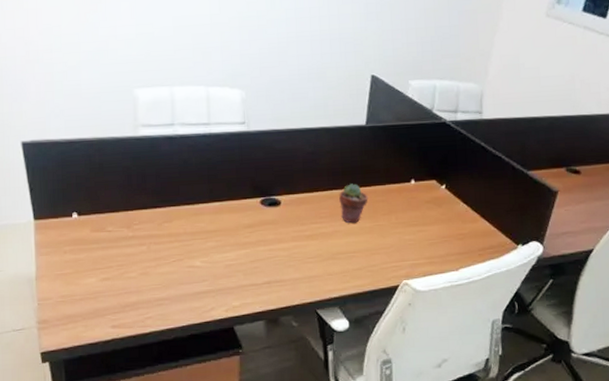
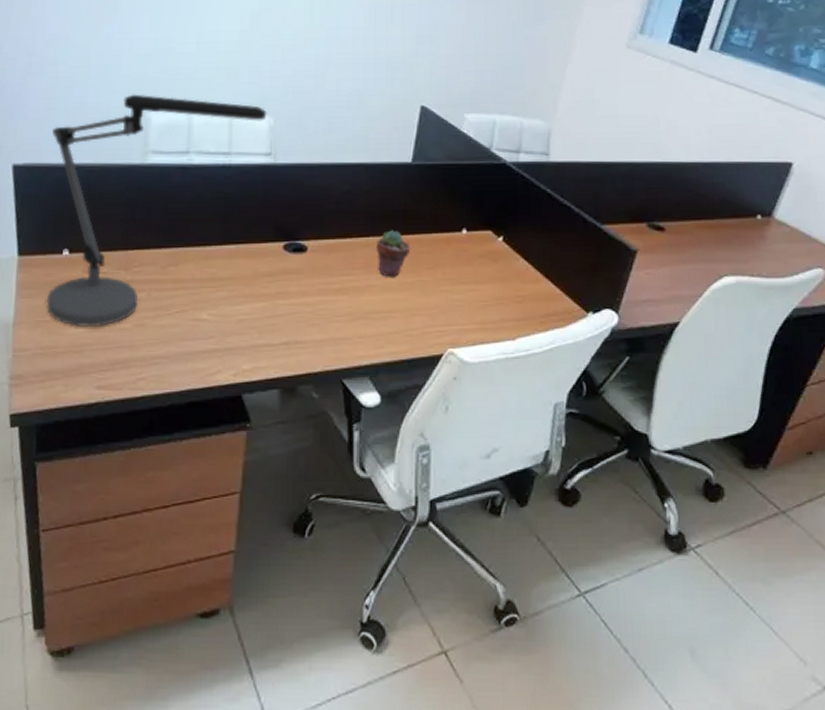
desk lamp: none [53,75,239,278] -> present [46,94,267,328]

